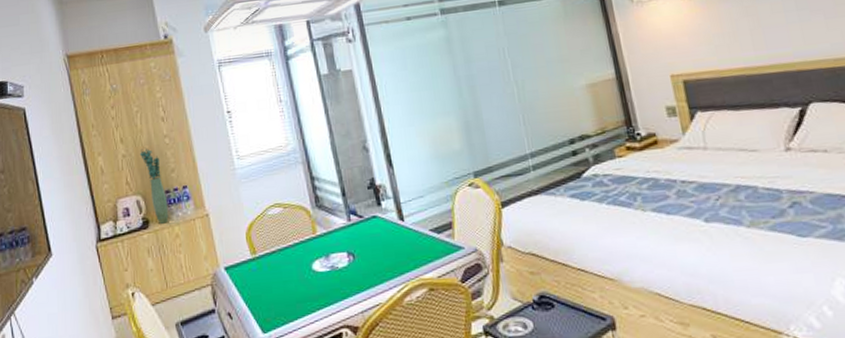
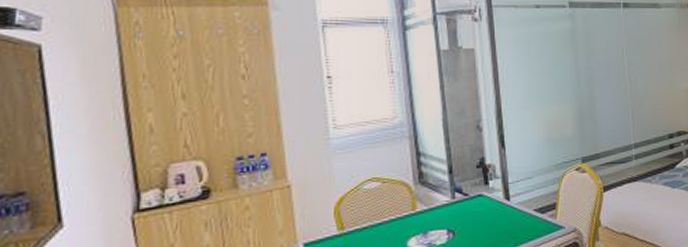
vase: present [139,147,169,225] -> none [206,107,239,196]

